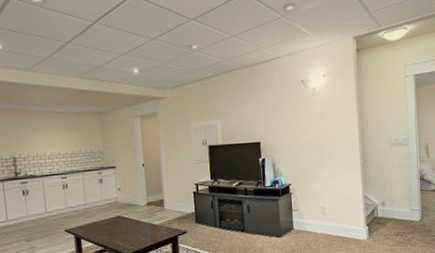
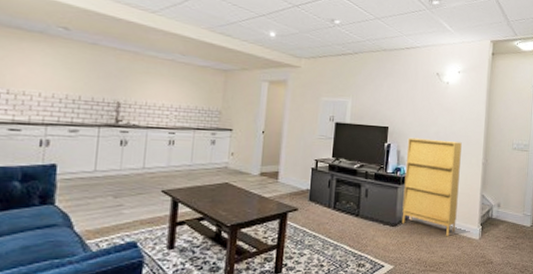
cabinet: none [281,146,342,241] -> present [401,137,462,237]

